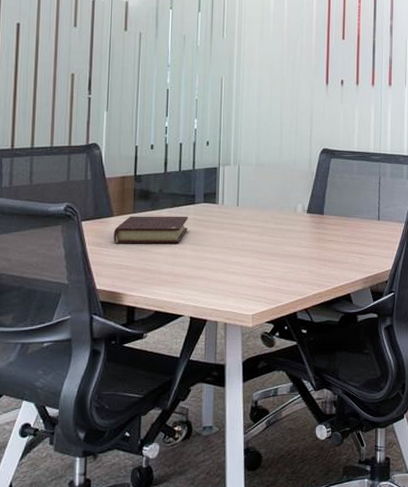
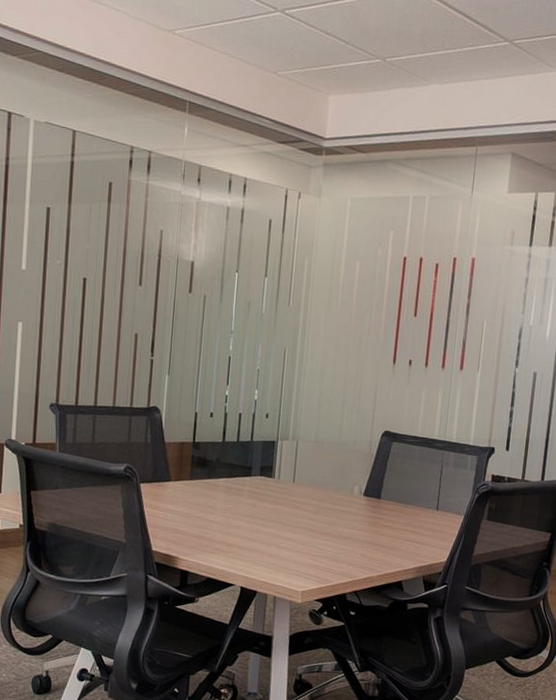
book: present [113,216,188,244] -> none [170,482,244,514]

